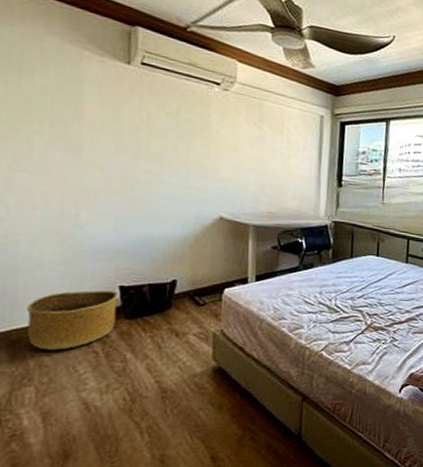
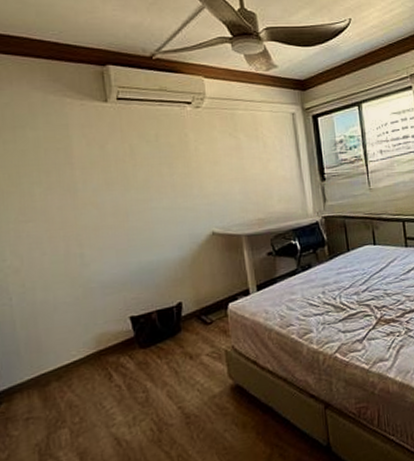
basket: present [27,290,118,351] -> none [51,322,132,391]

